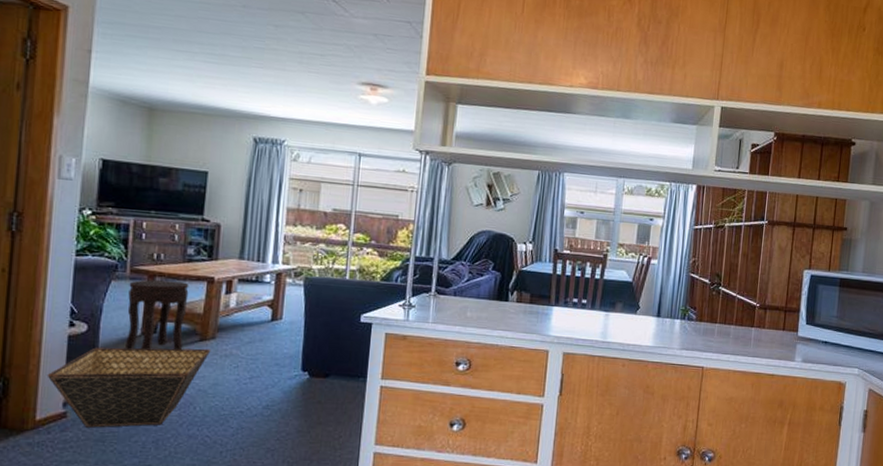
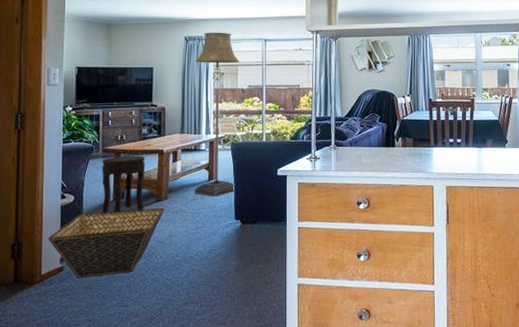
floor lamp: none [251,135,324,342] -> present [194,32,239,197]

